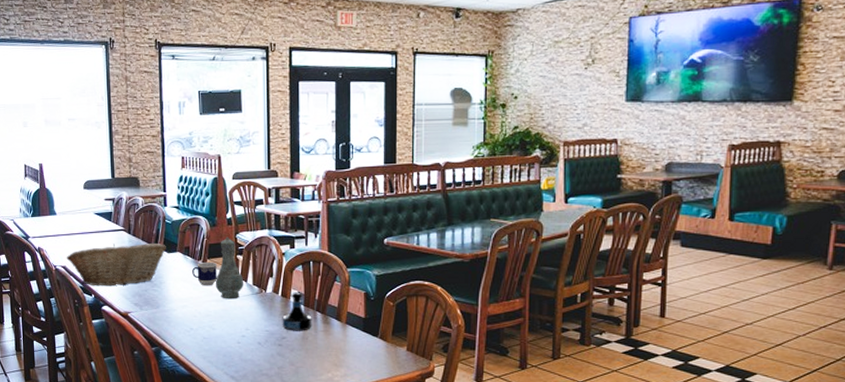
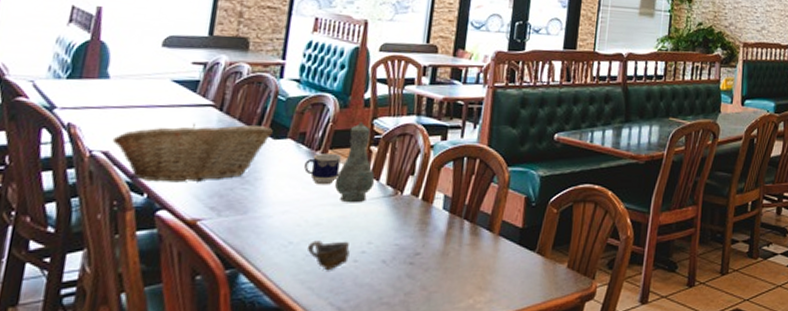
cup: none [203,327,234,350] -> present [307,240,350,271]
tequila bottle: present [282,292,312,331] -> none [417,195,458,245]

